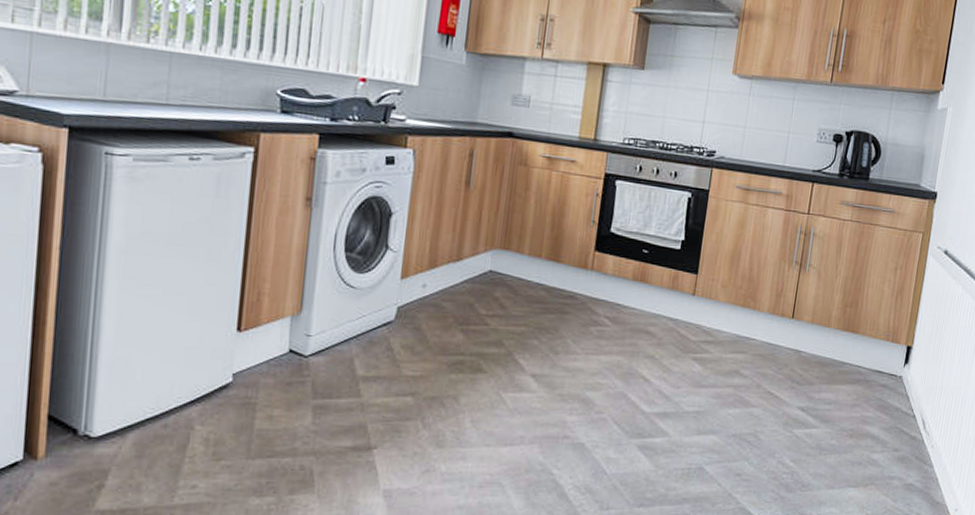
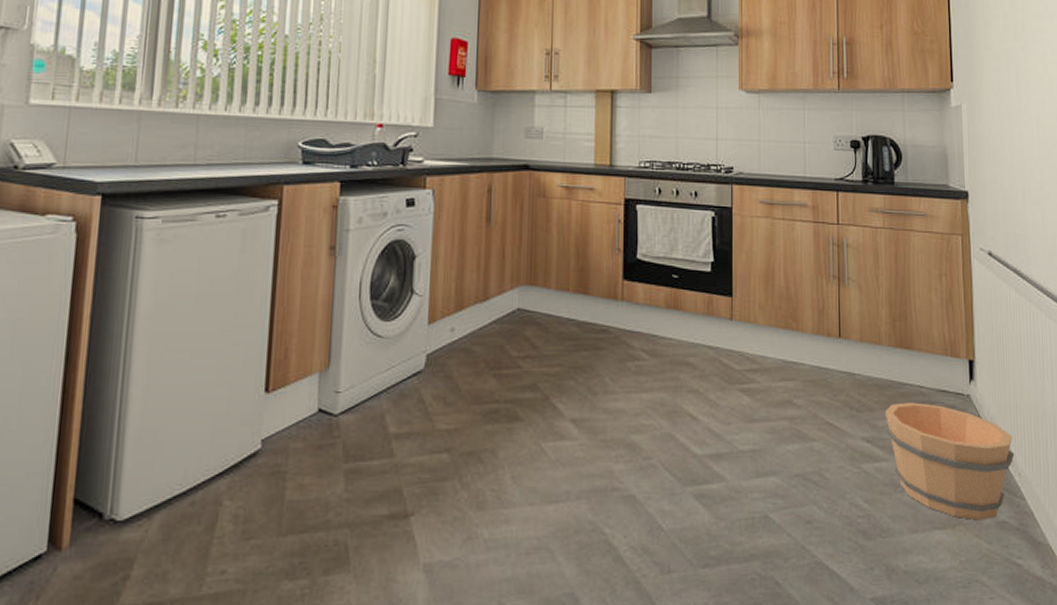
bucket: none [820,379,933,482] -> present [885,402,1014,521]

